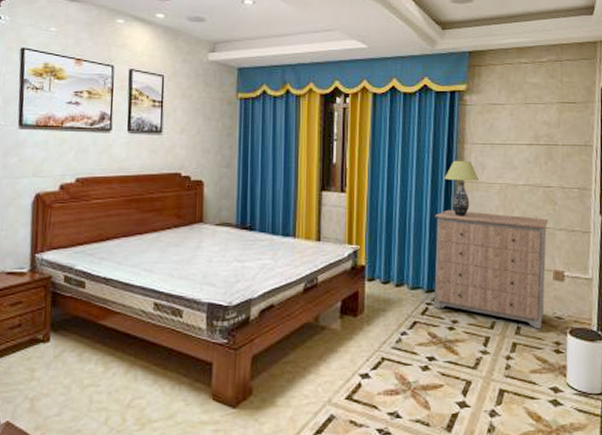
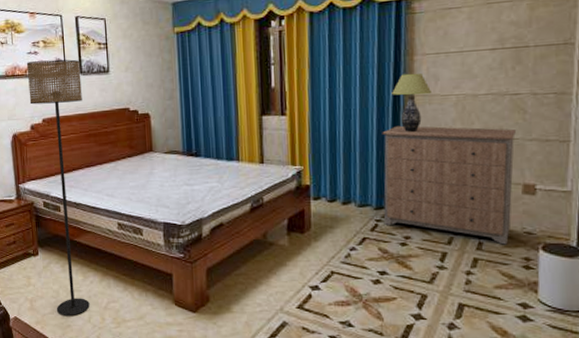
floor lamp: none [62,113,129,419] -> present [26,59,90,317]

